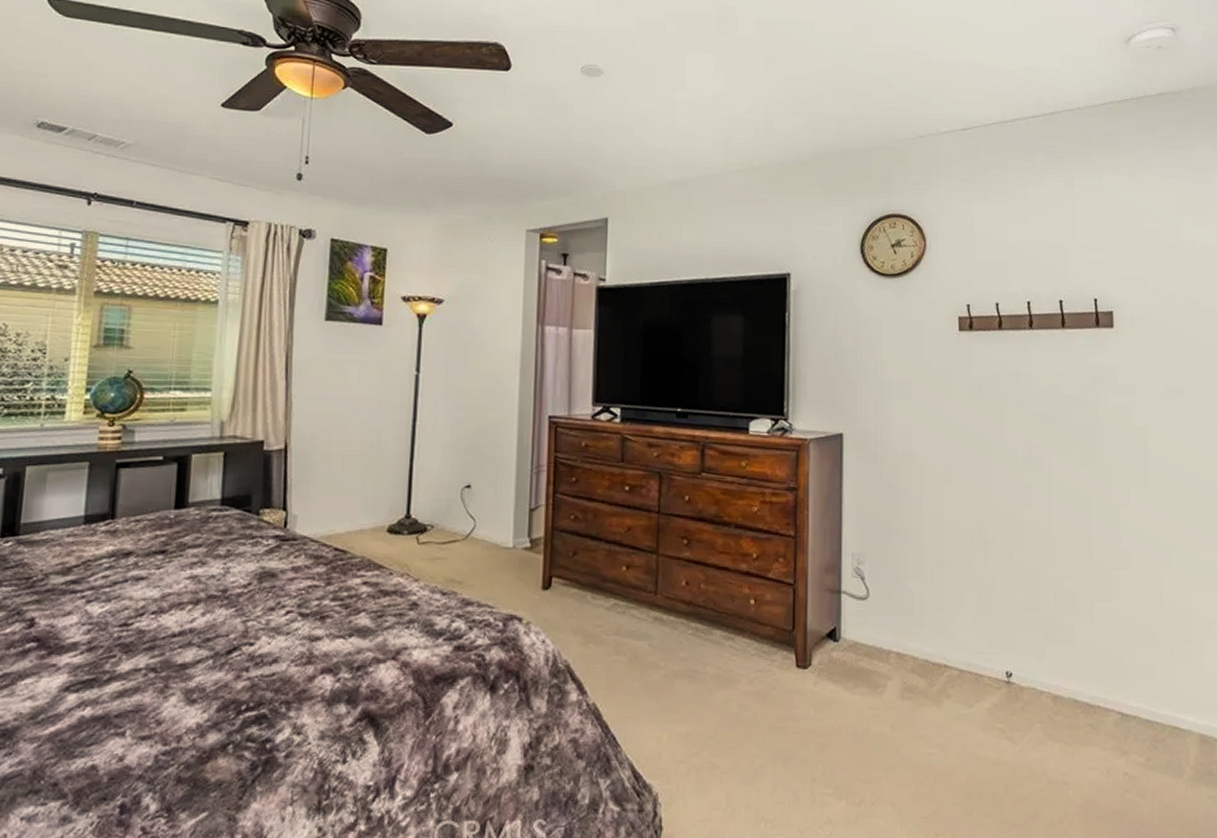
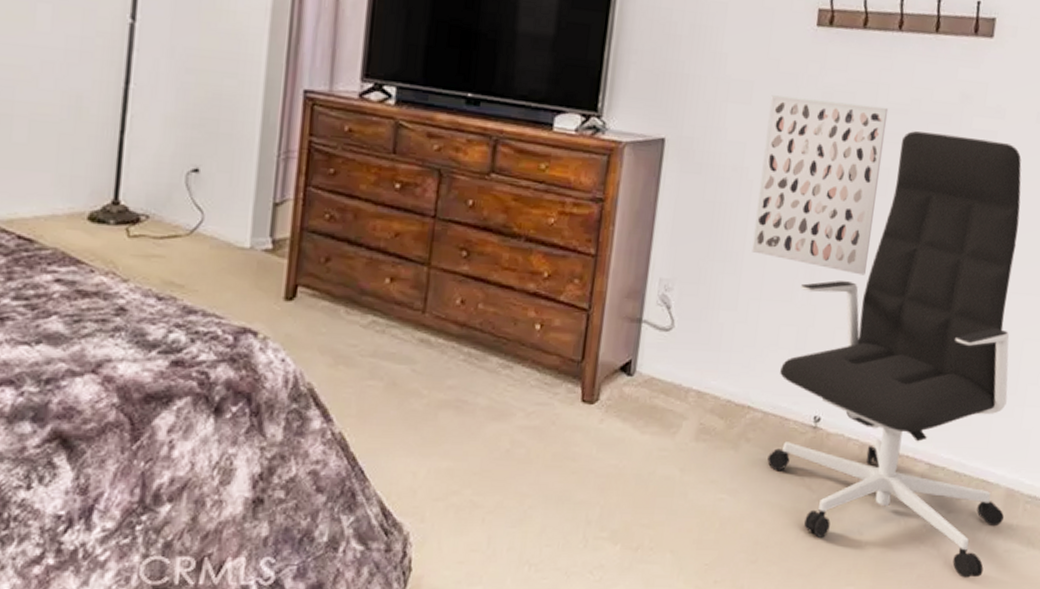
wall art: none [928,391,1033,540] -> present [752,95,889,275]
office chair: none [969,412,1202,825] -> present [767,131,1022,578]

